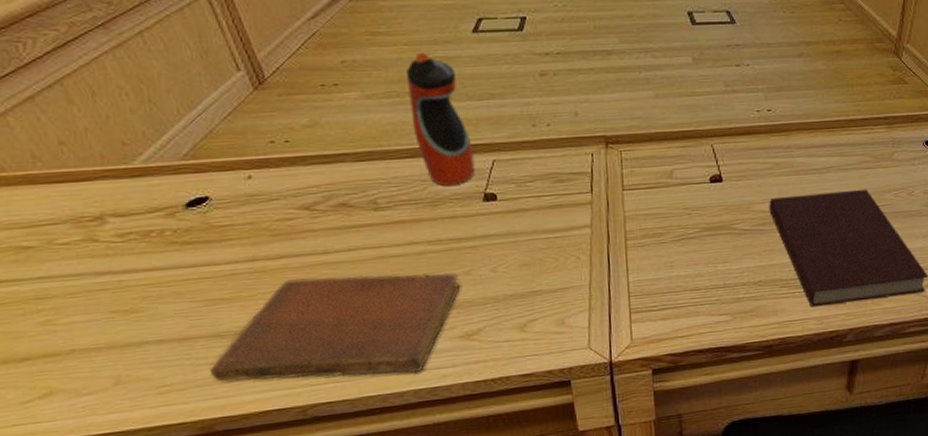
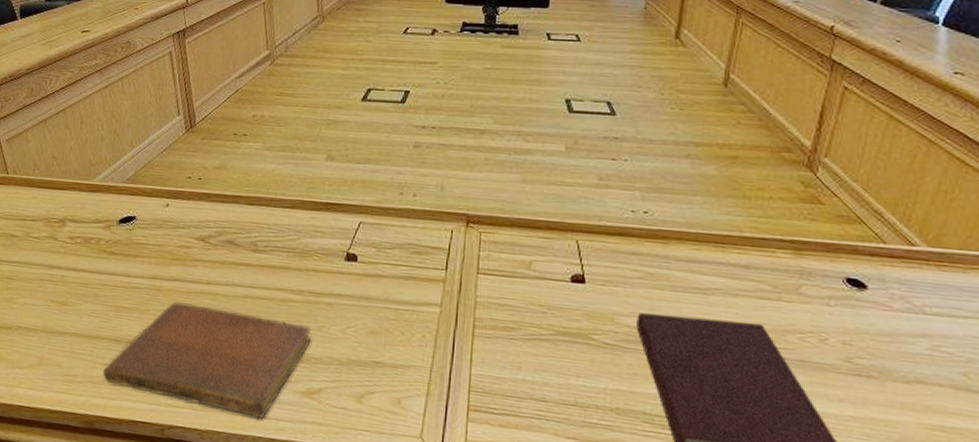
water bottle: present [406,52,475,186] -> none [298,114,345,240]

